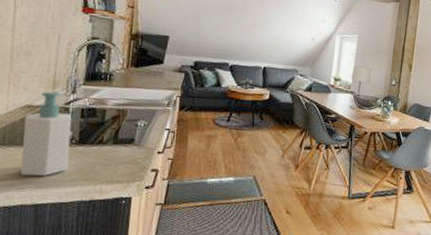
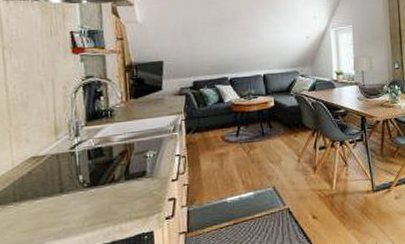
soap bottle: present [21,91,72,177] -> none [32,138,84,229]

